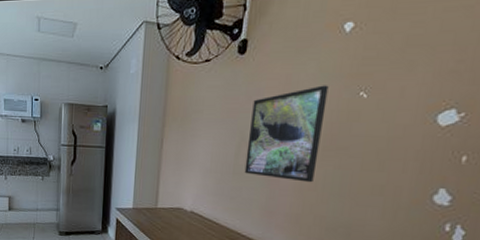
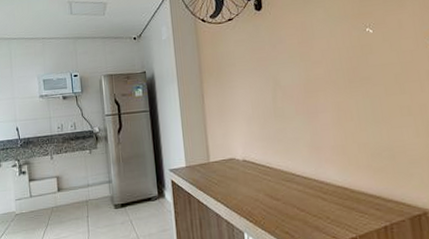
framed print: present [244,85,329,183] -> none [278,26,348,115]

